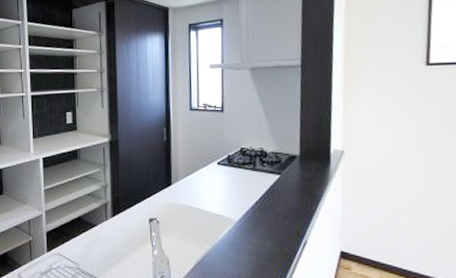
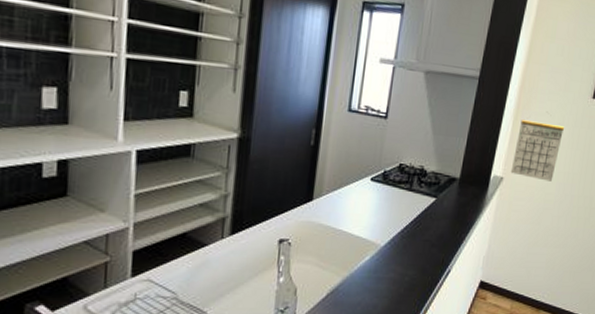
calendar: none [350,95,401,150] -> present [510,120,565,182]

